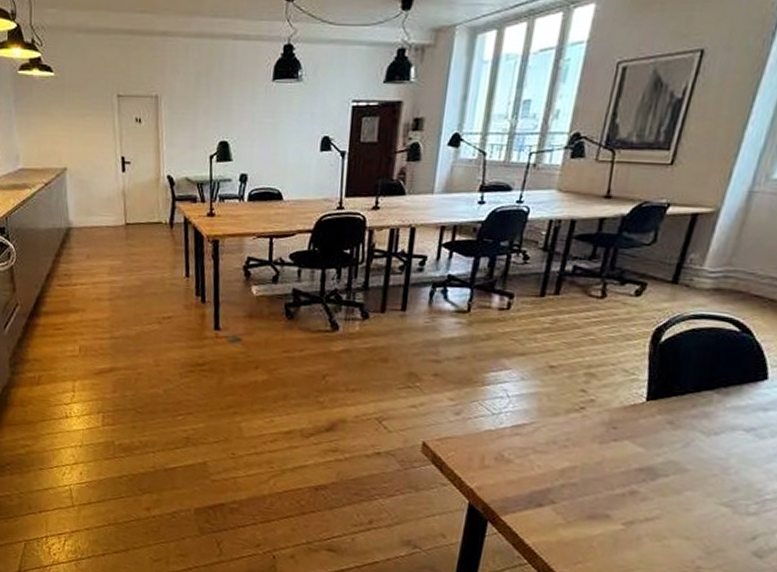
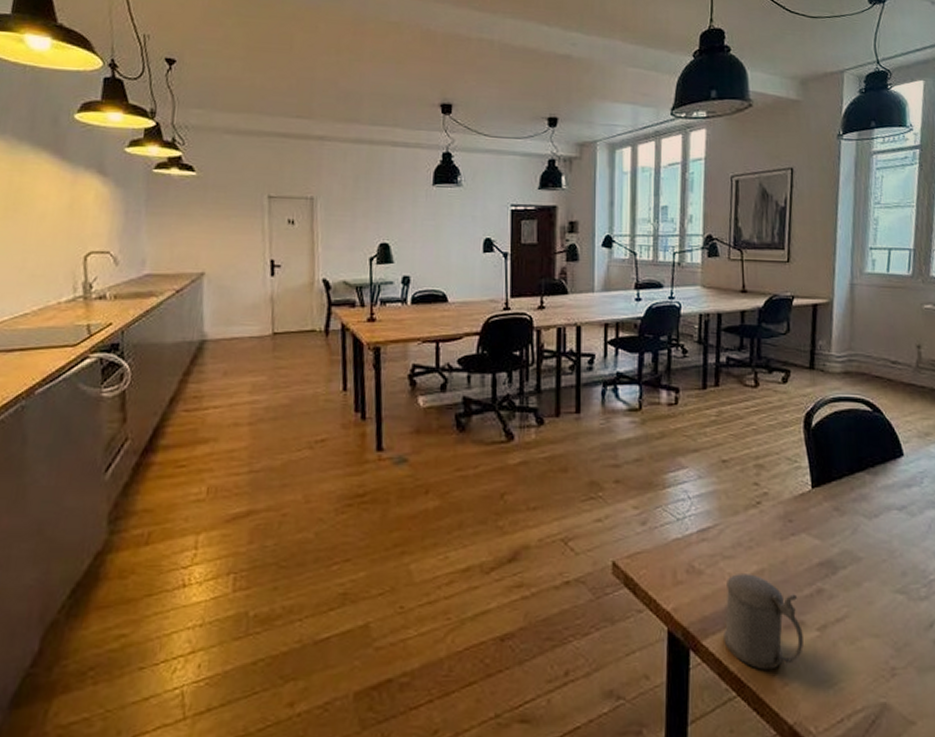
beer stein: none [523,466,608,549] -> present [724,574,804,670]

